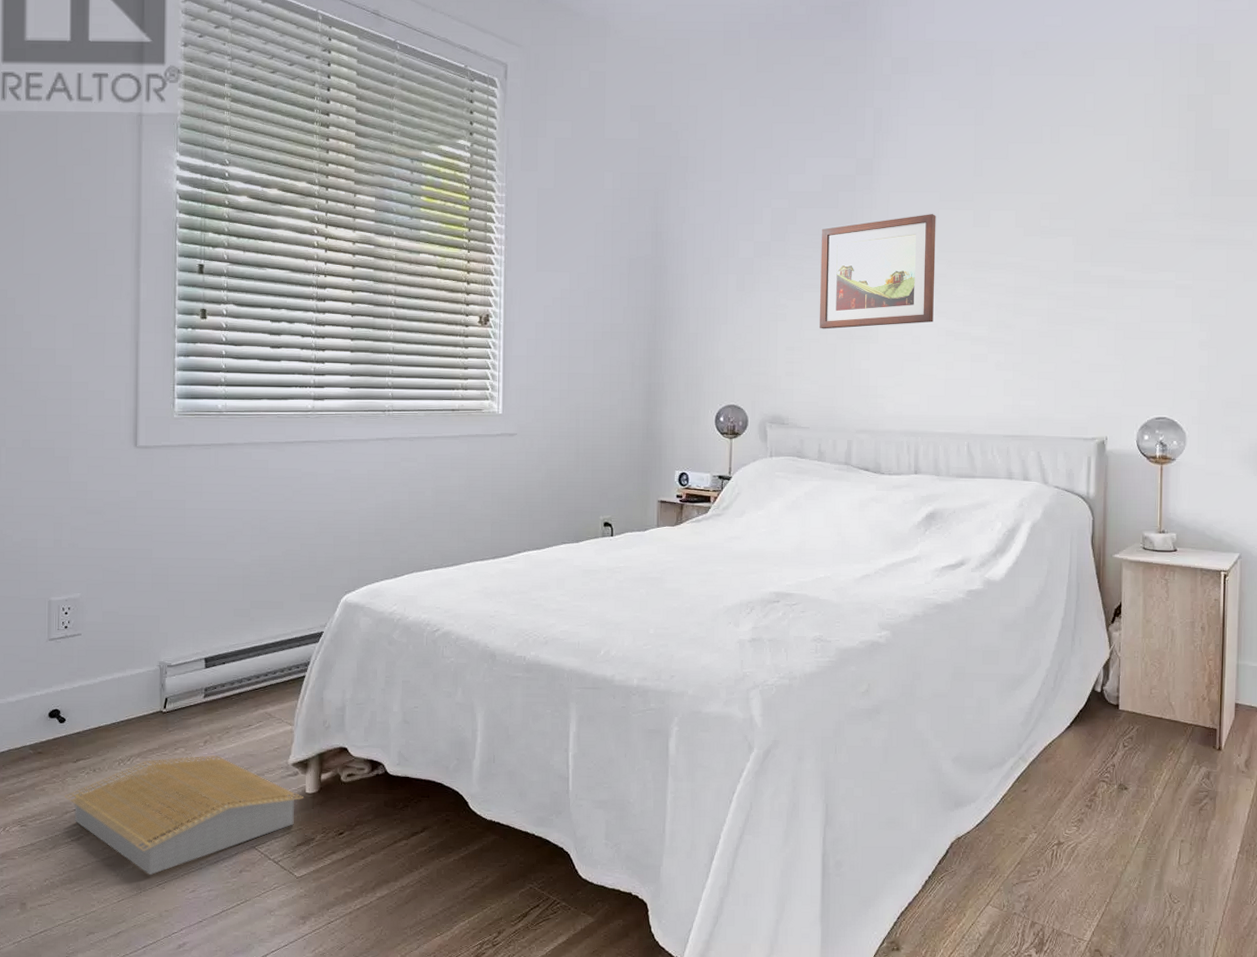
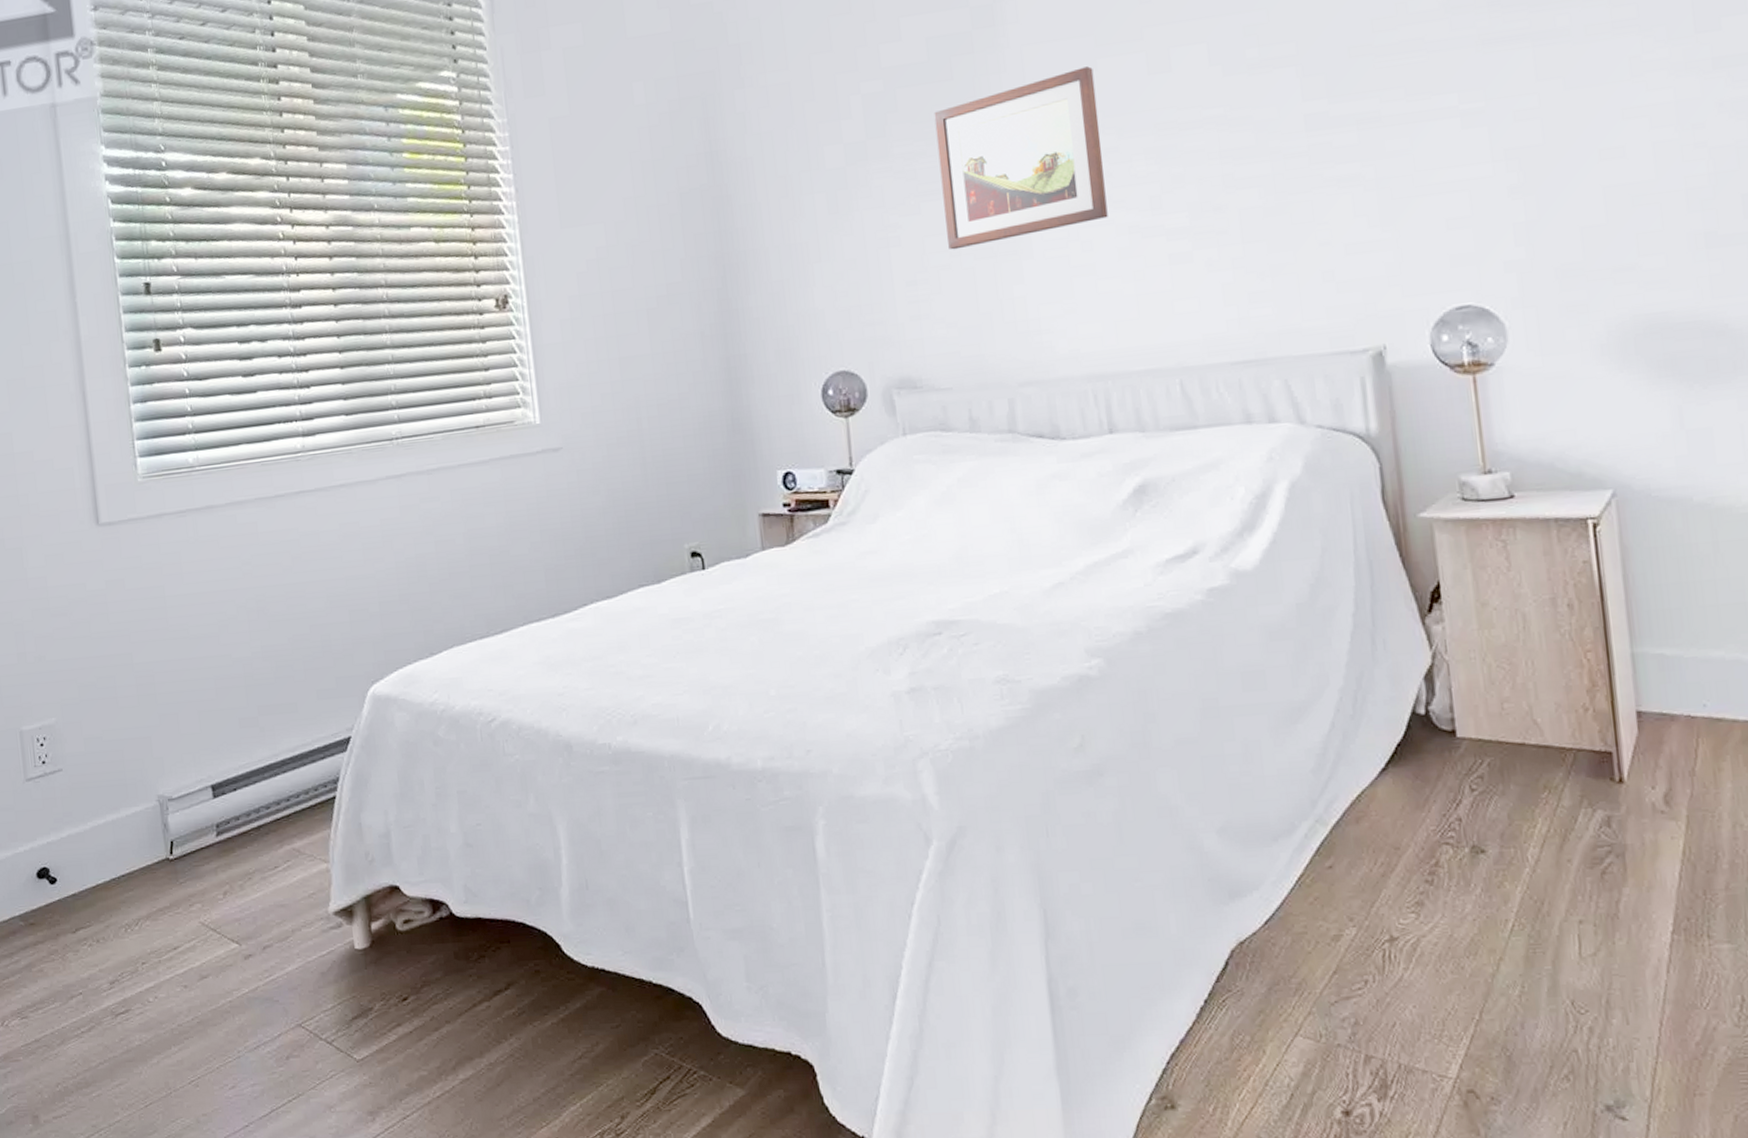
basket: present [64,755,303,876] -> none [67,909,353,1071]

